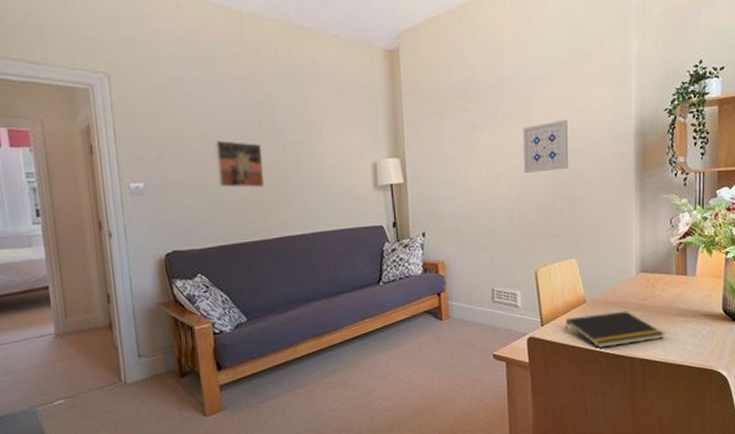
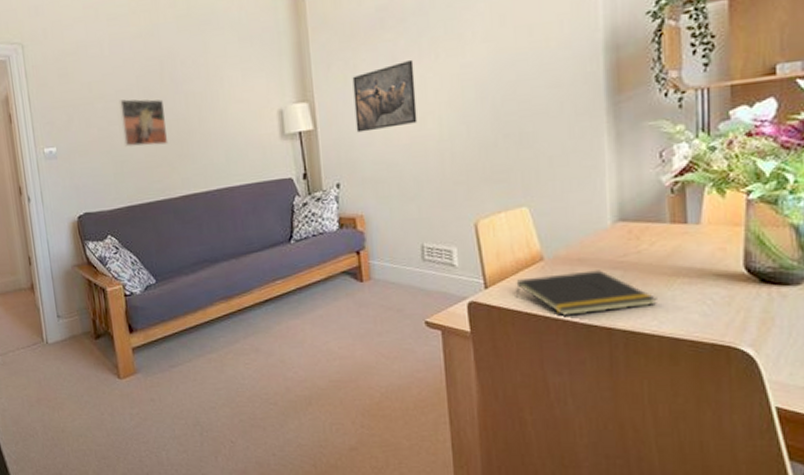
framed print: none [439,128,492,188] -> present [352,59,418,133]
wall art: present [522,119,568,173] -> none [452,38,513,108]

